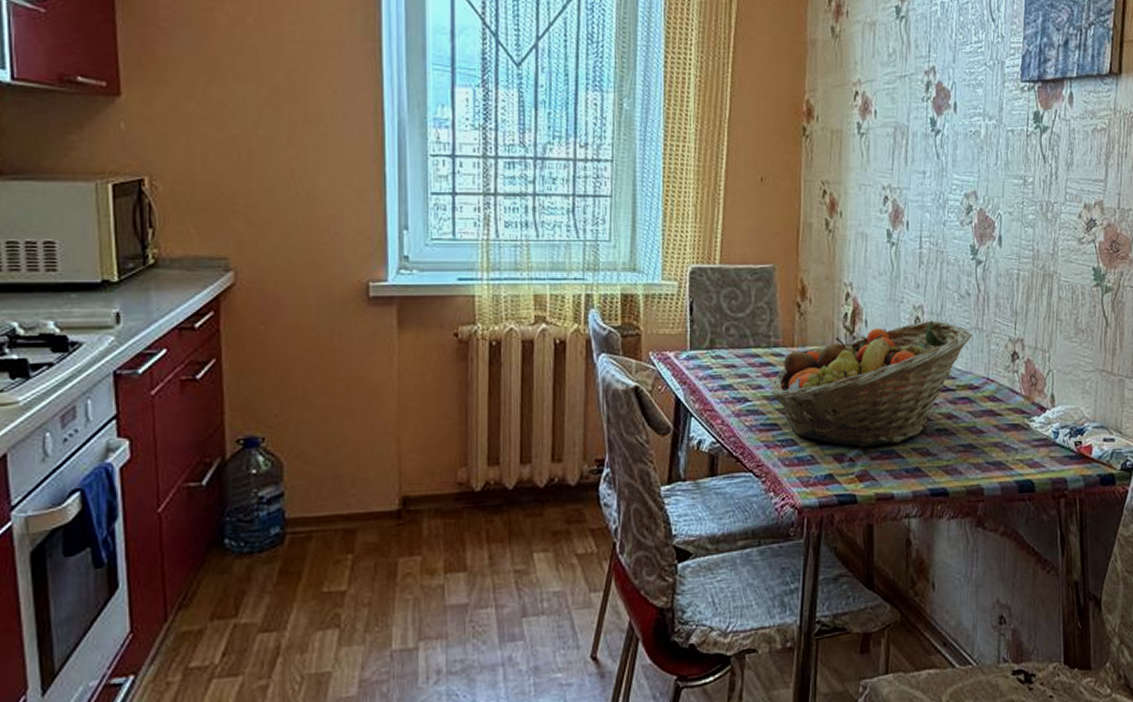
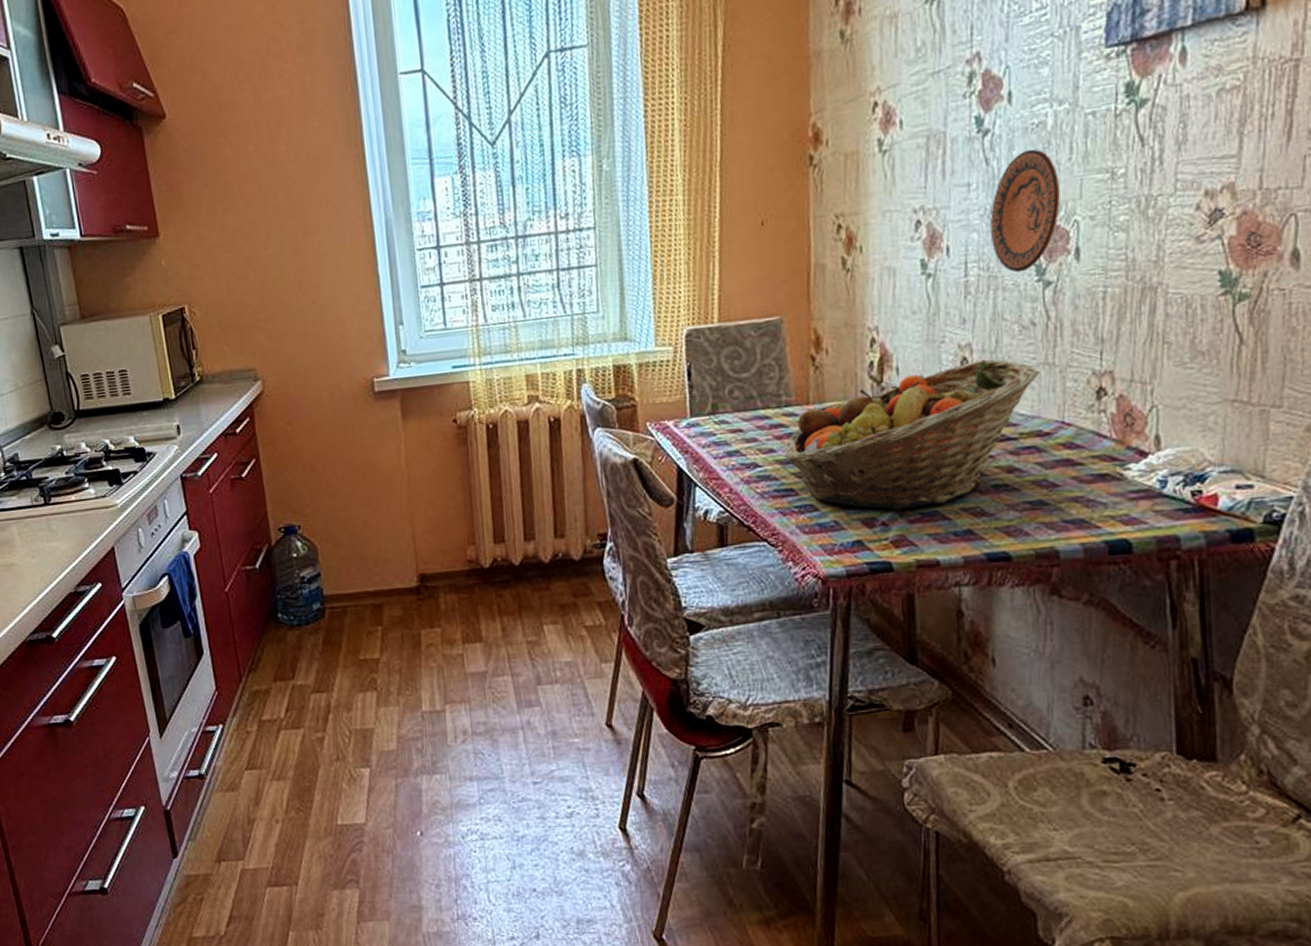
decorative plate: none [939,151,989,250] -> present [990,149,1060,273]

